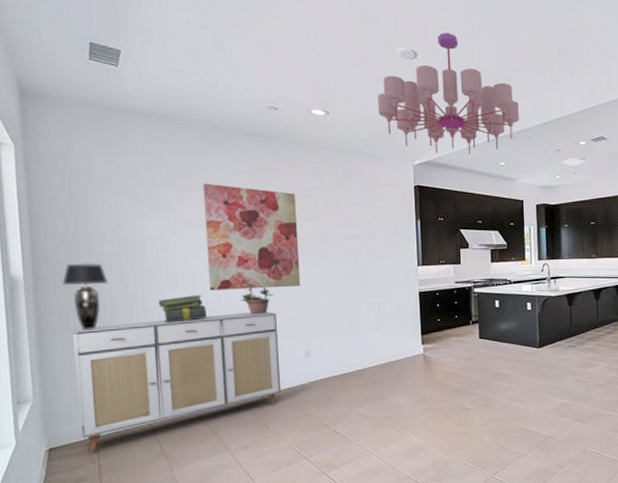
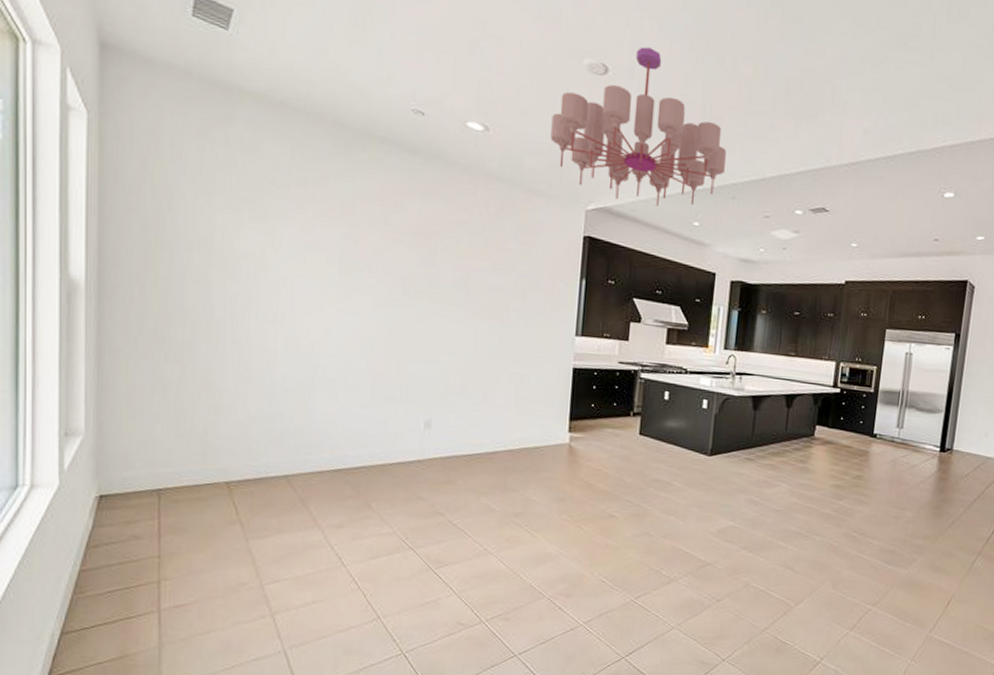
table lamp: present [62,263,108,330] -> none [134,272,191,359]
sideboard: present [71,311,282,452] -> none [139,353,396,506]
stack of books: present [159,295,207,323] -> none [251,332,309,364]
wall art: present [203,183,301,291] -> none [315,195,436,341]
potted plant: present [241,280,274,315] -> none [353,324,394,369]

